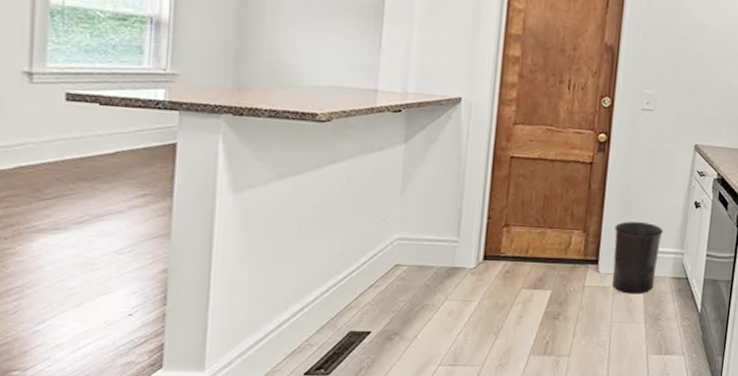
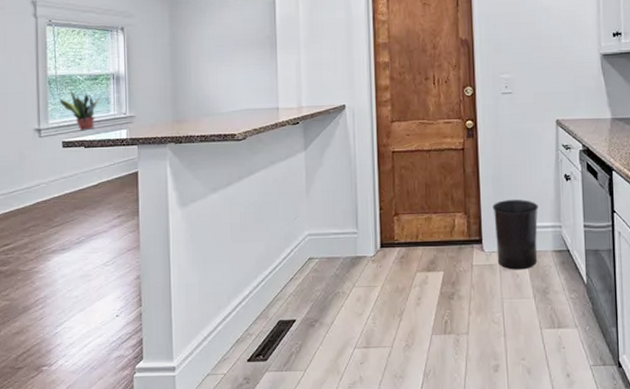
potted plant: none [66,30,130,84] -> present [59,91,101,131]

